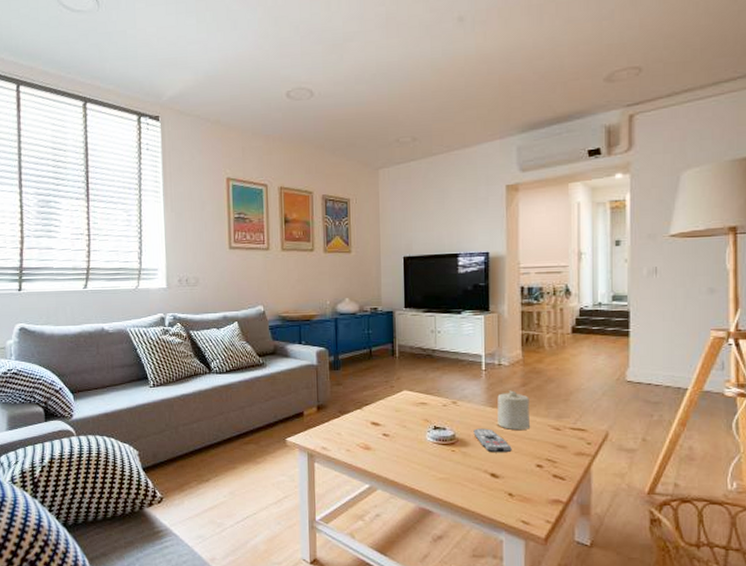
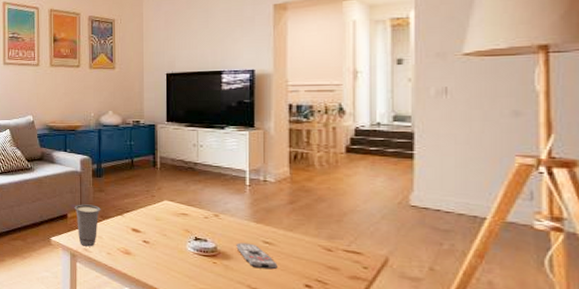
cup: none [311,400,339,445] -> present [74,204,101,247]
candle: present [497,390,531,430] -> none [262,207,299,248]

